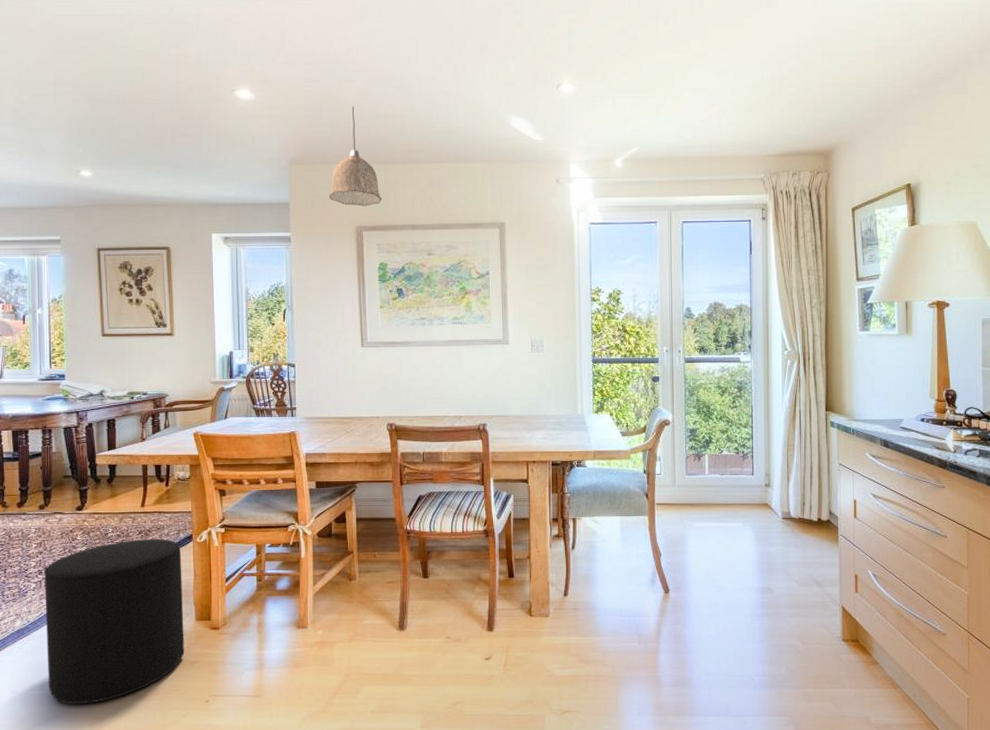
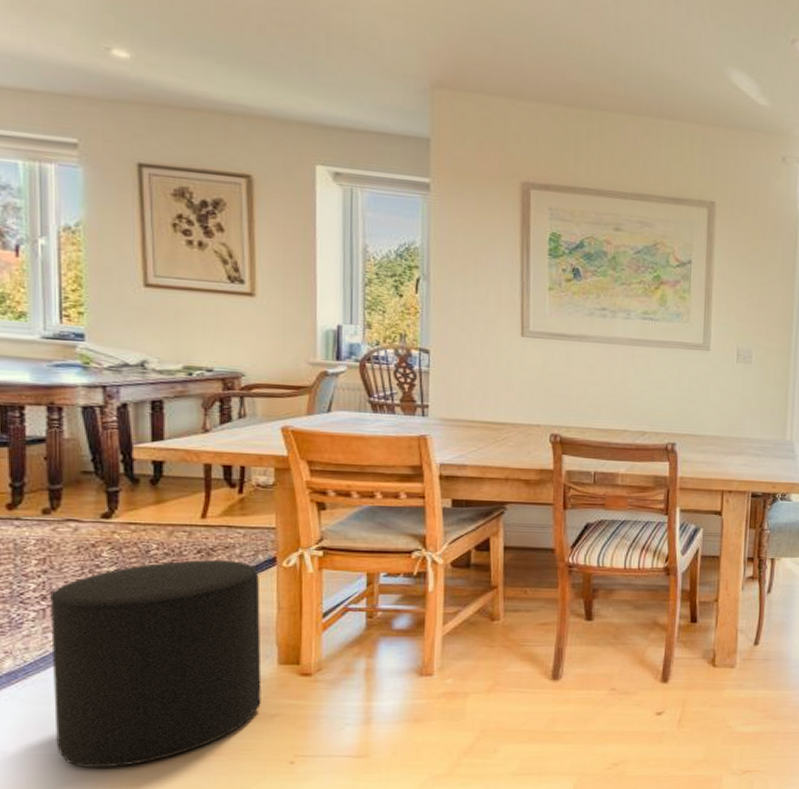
pendant lamp: present [328,106,383,206] -> none [485,22,559,158]

